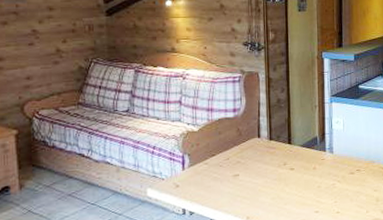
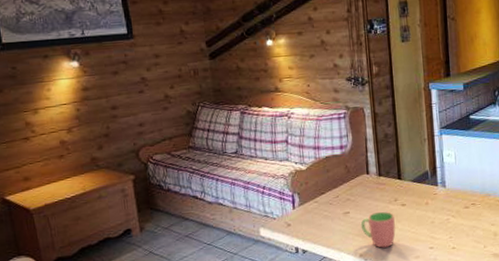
cup: none [249,174,283,211] -> present [360,211,396,248]

